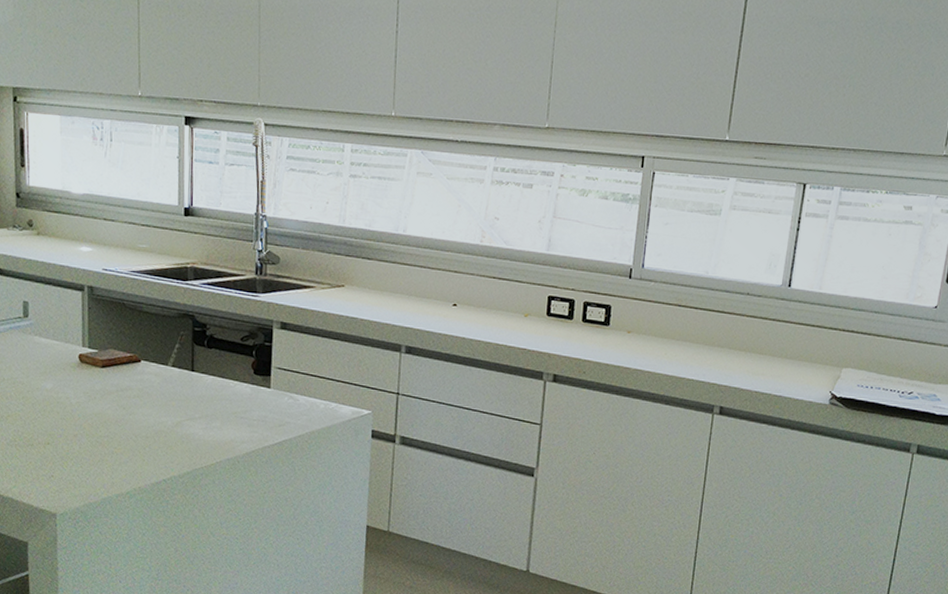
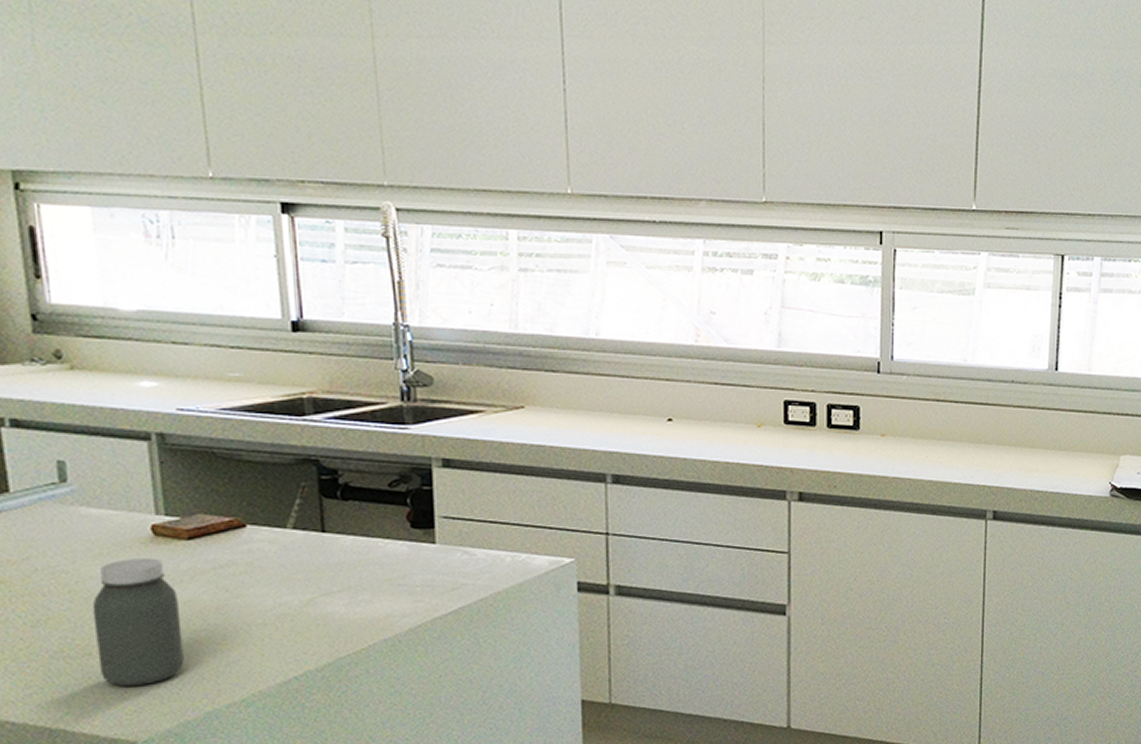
jar: none [36,377,92,472] -> present [92,558,184,686]

